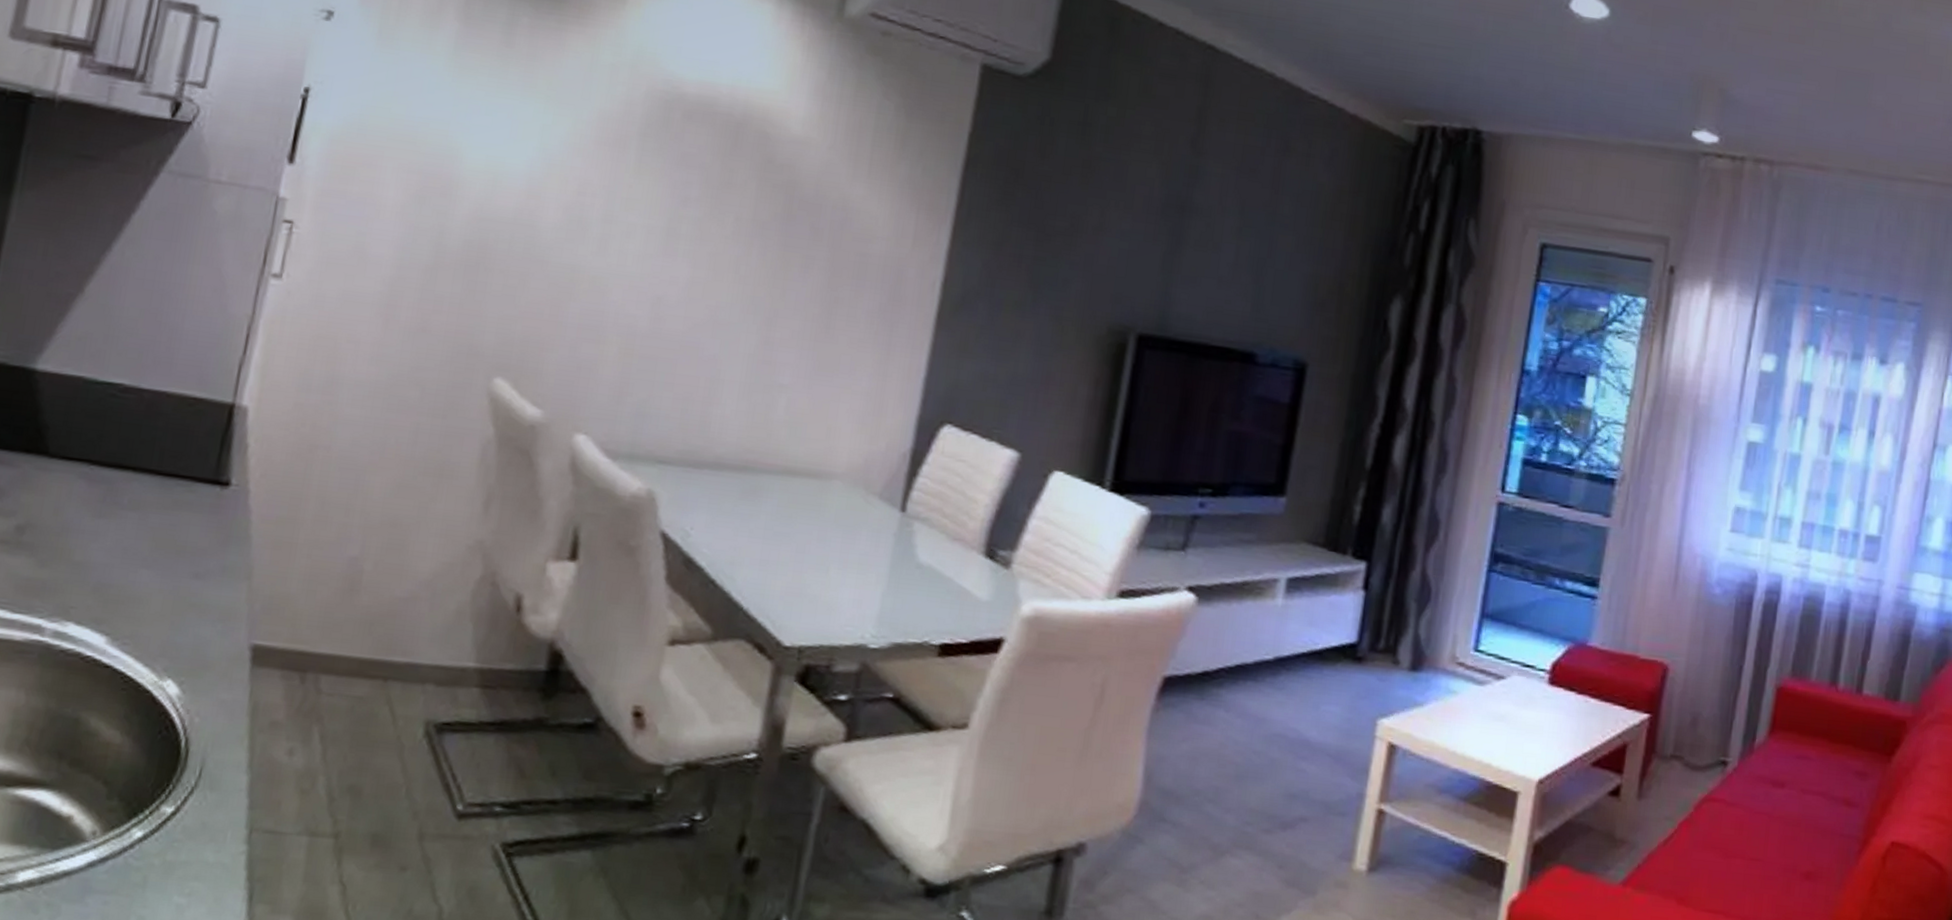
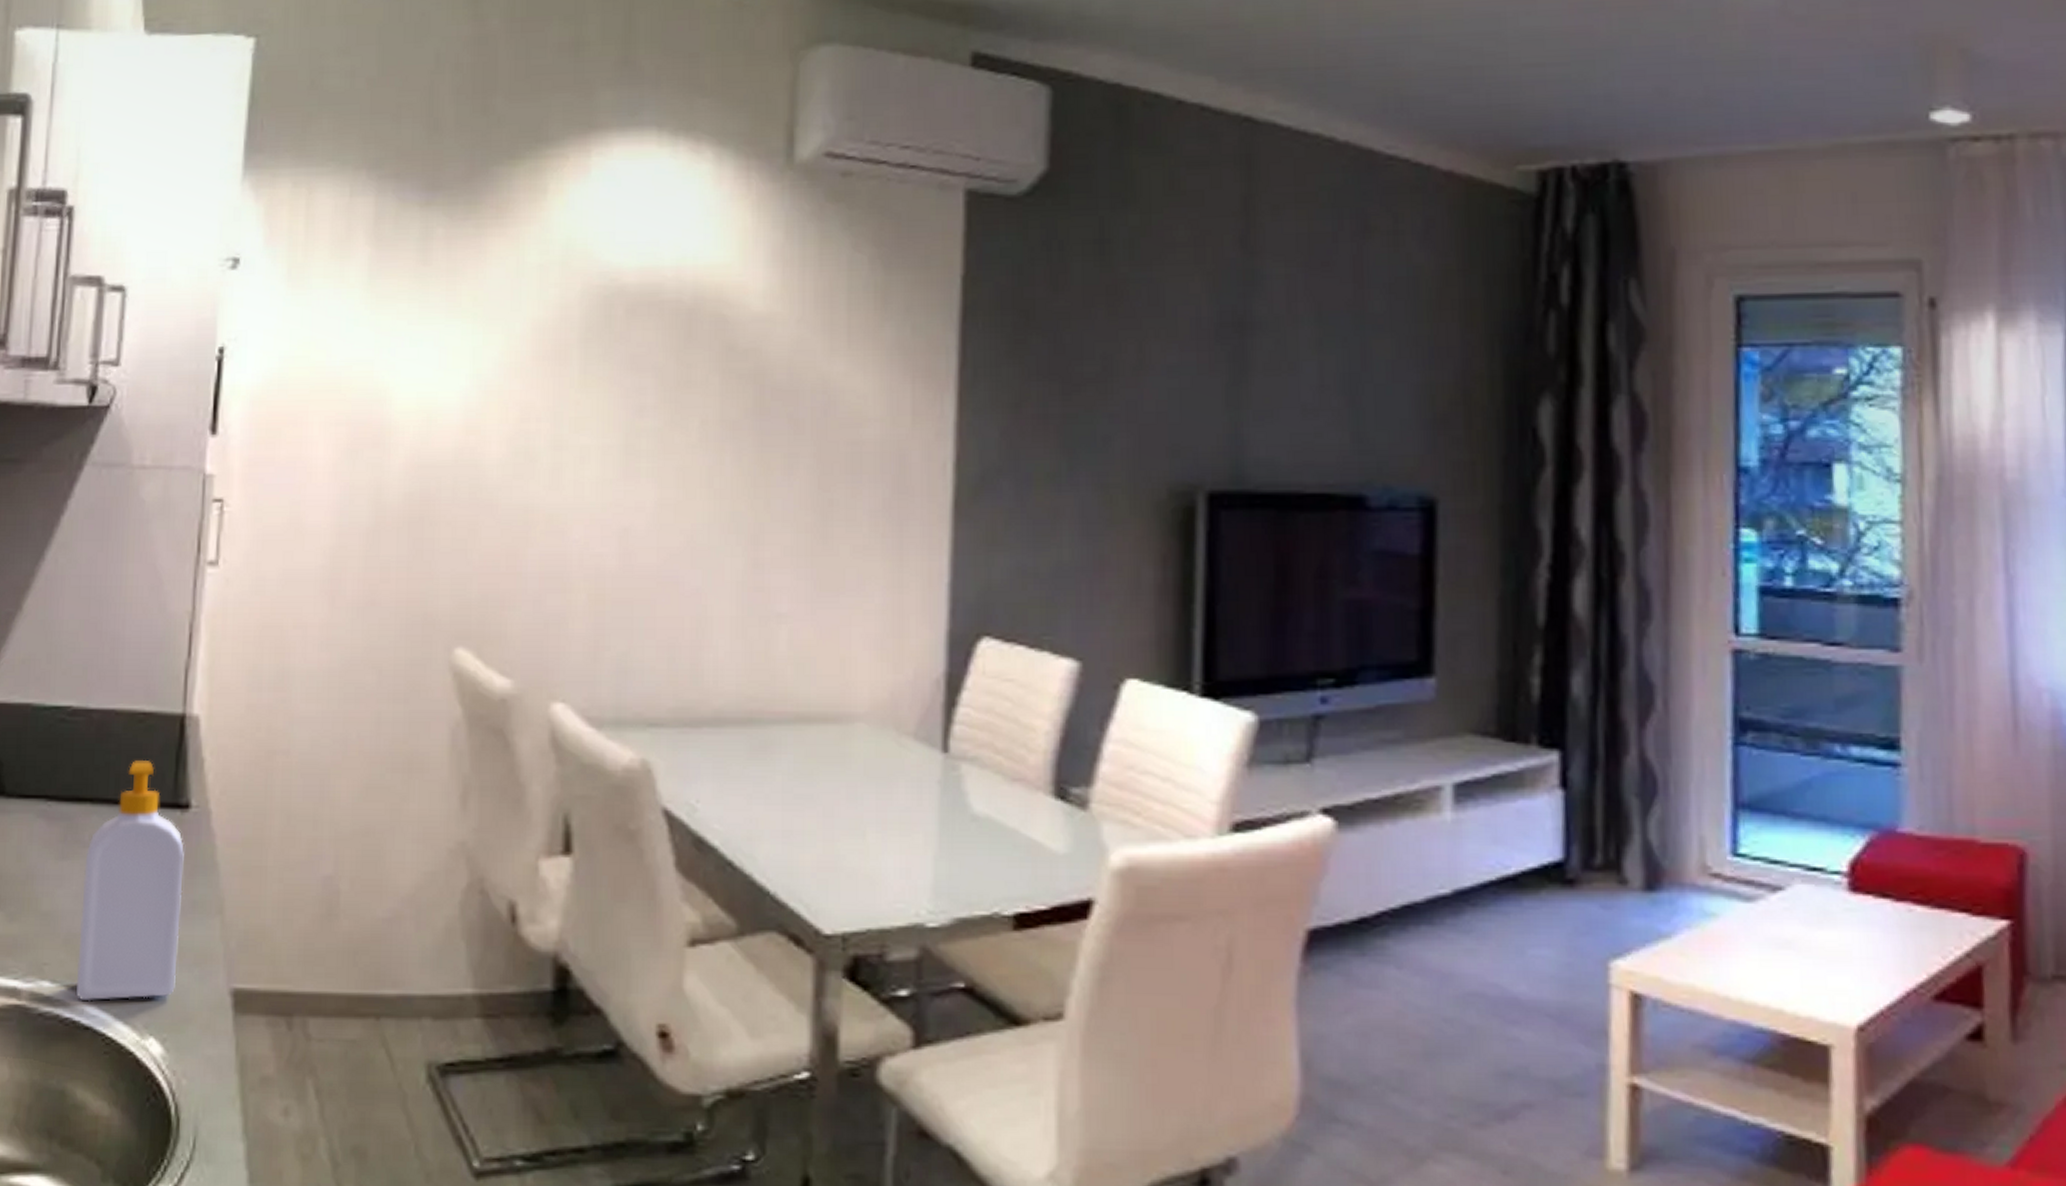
soap bottle: none [99,439,220,646] -> present [75,761,184,1002]

